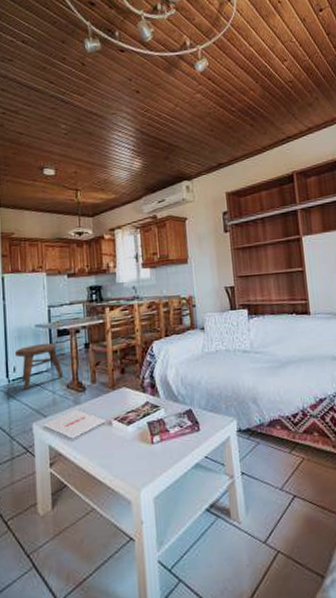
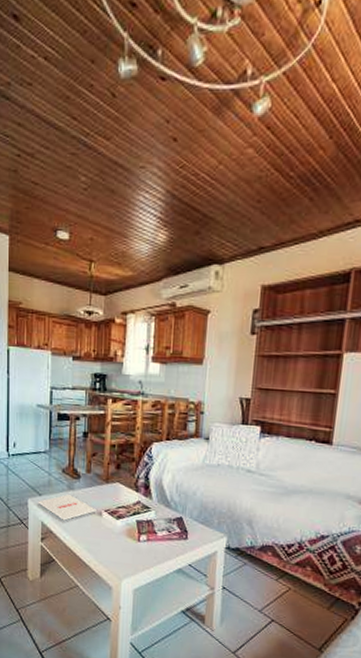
stool: present [15,343,64,390] -> none [16,424,61,466]

